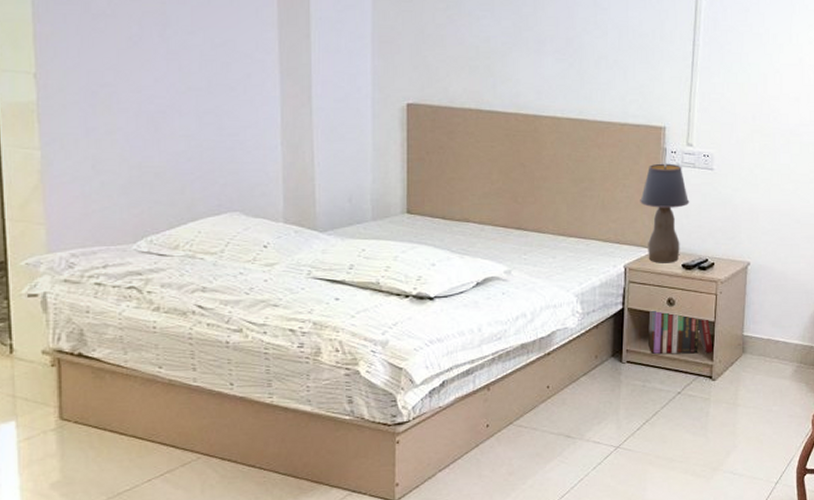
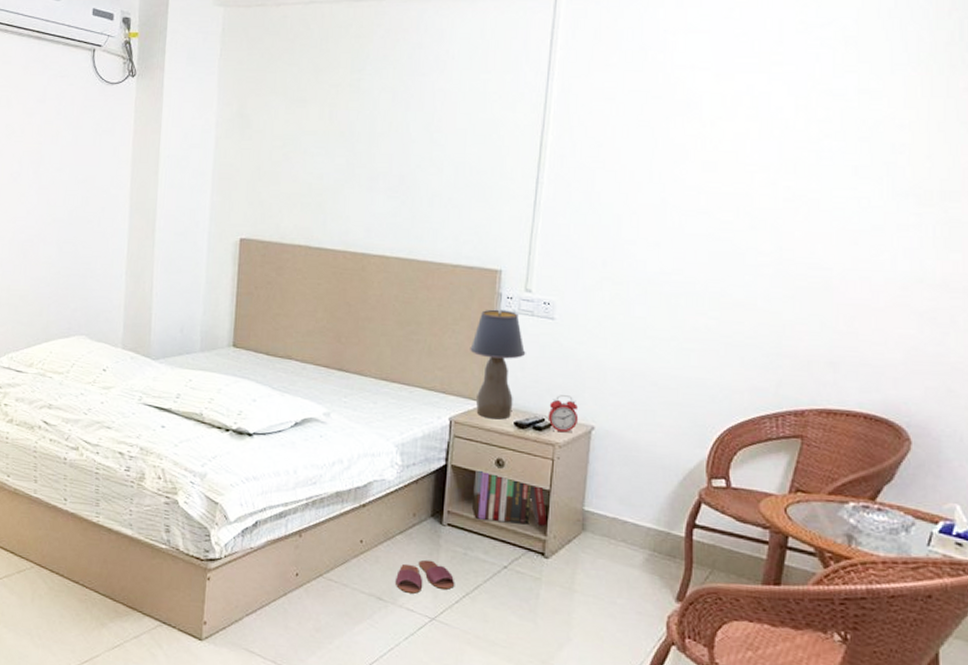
slippers: none [582,395,635,428] -> present [396,559,454,594]
alarm clock: none [710,237,737,270] -> present [548,395,579,433]

